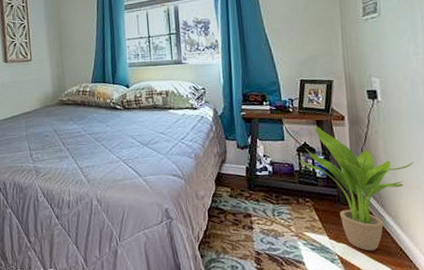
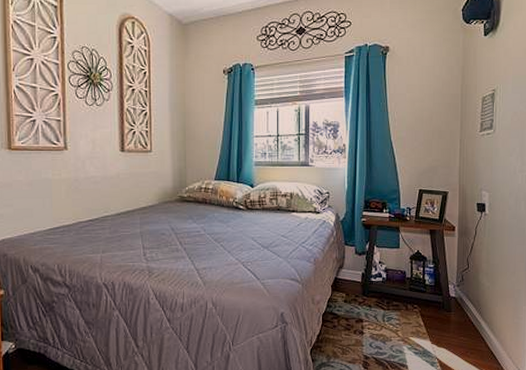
potted plant: present [298,127,414,251] -> none [411,236,510,355]

